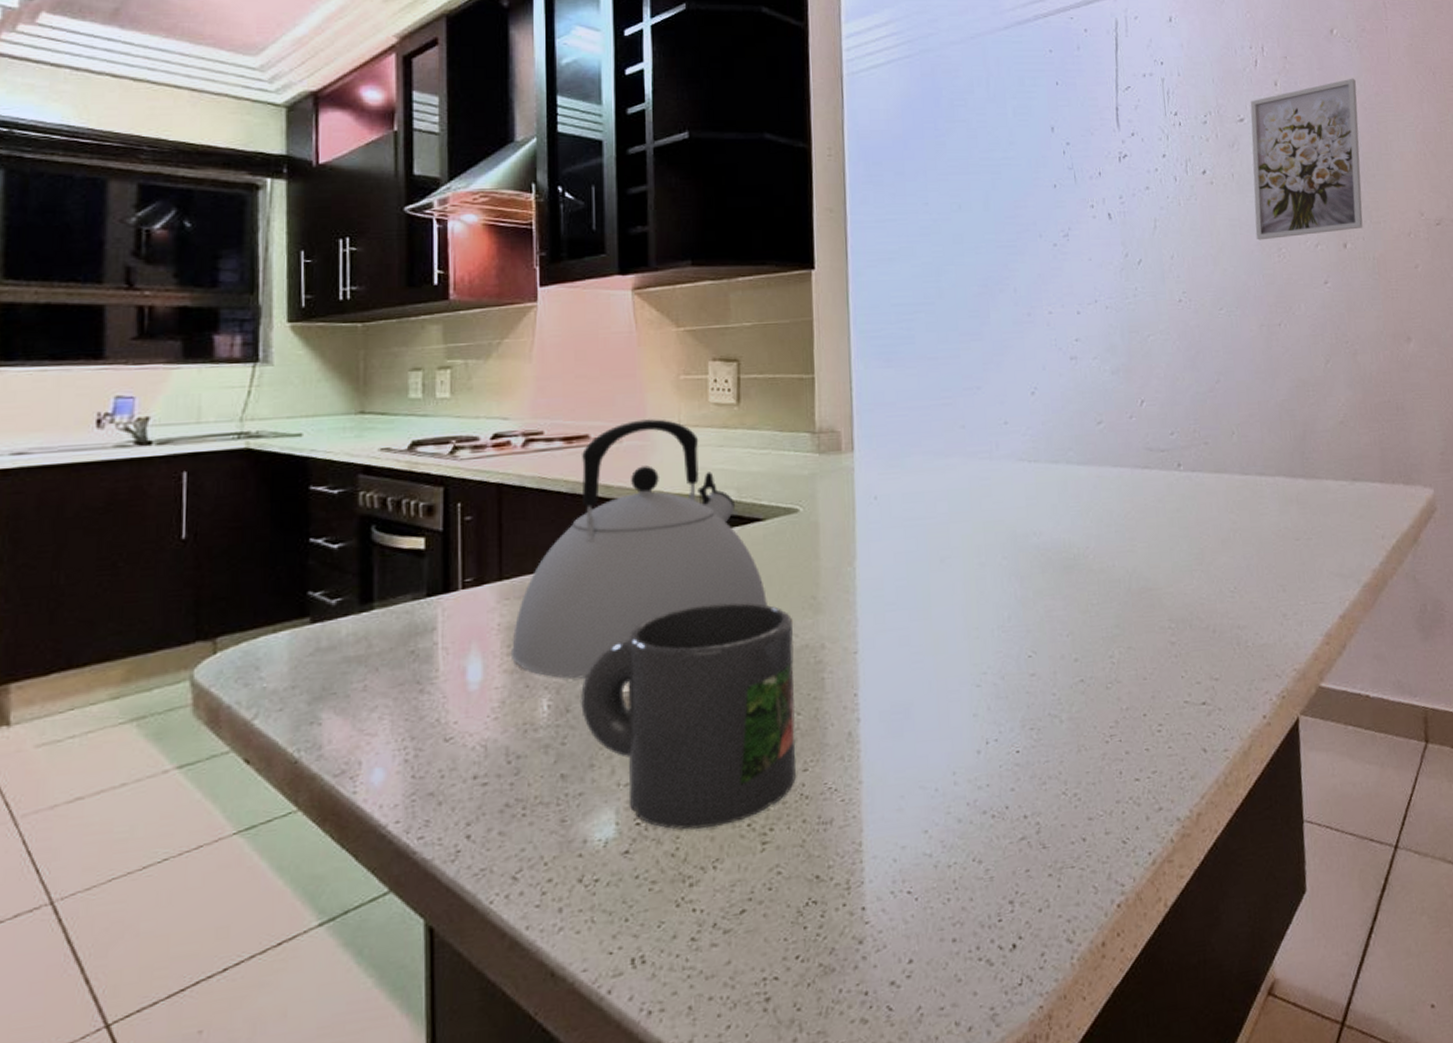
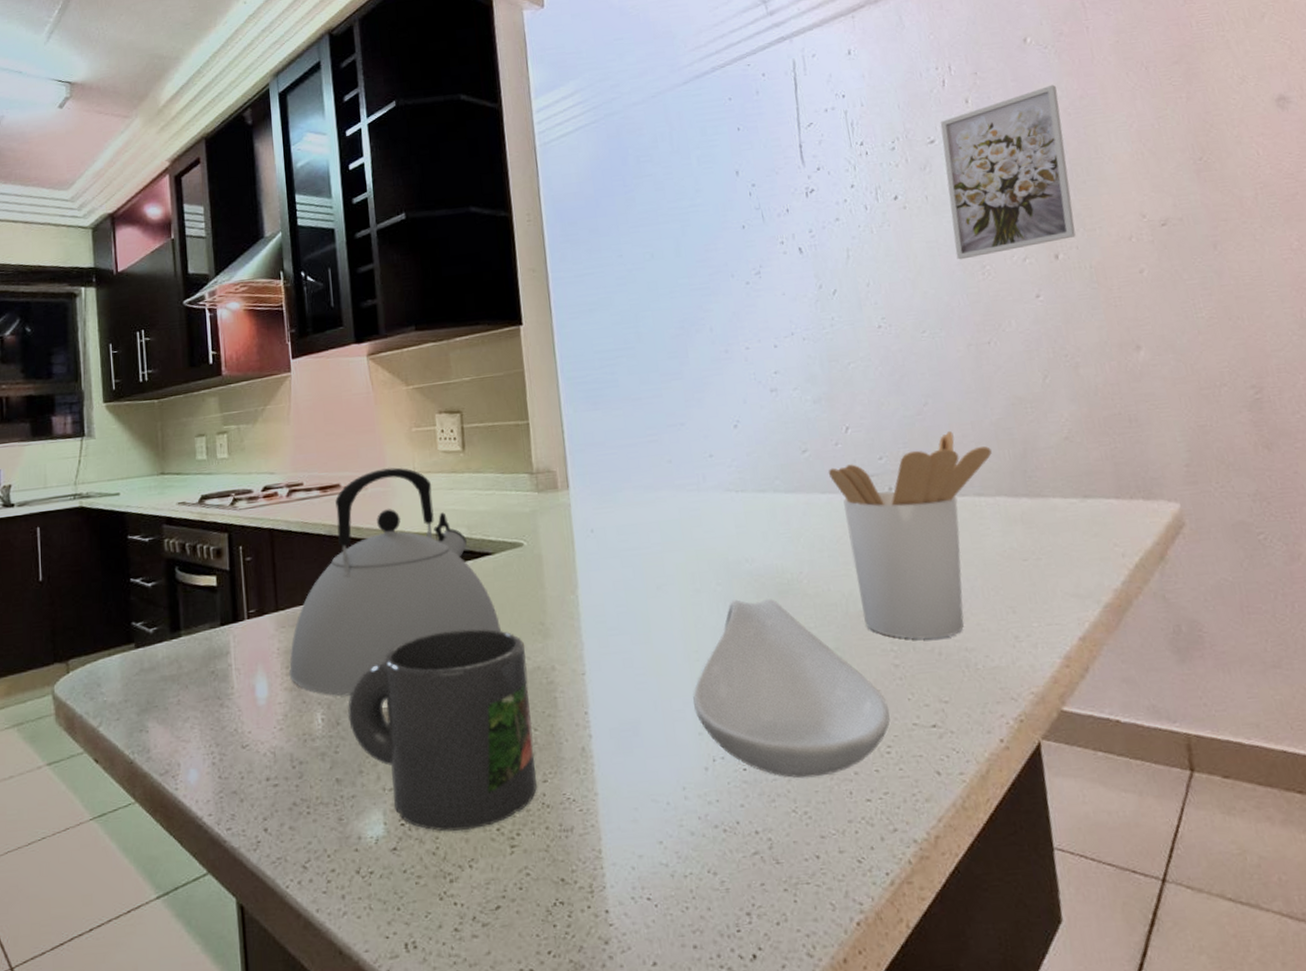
spoon rest: none [970,574,1164,760] -> present [693,599,890,779]
utensil holder: none [1121,410,1275,617] -> present [828,431,992,639]

